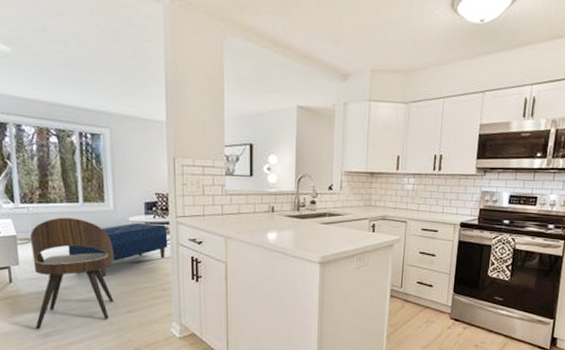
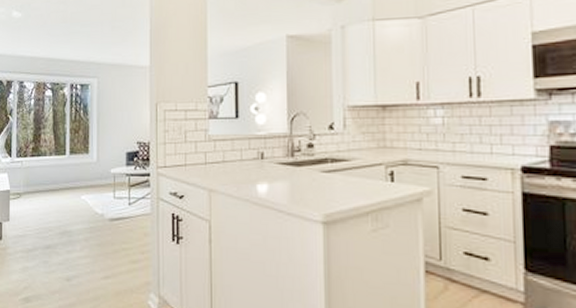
dining chair: present [29,217,115,329] -> none [17,171,95,293]
bench: present [68,222,168,276] -> none [53,175,148,235]

